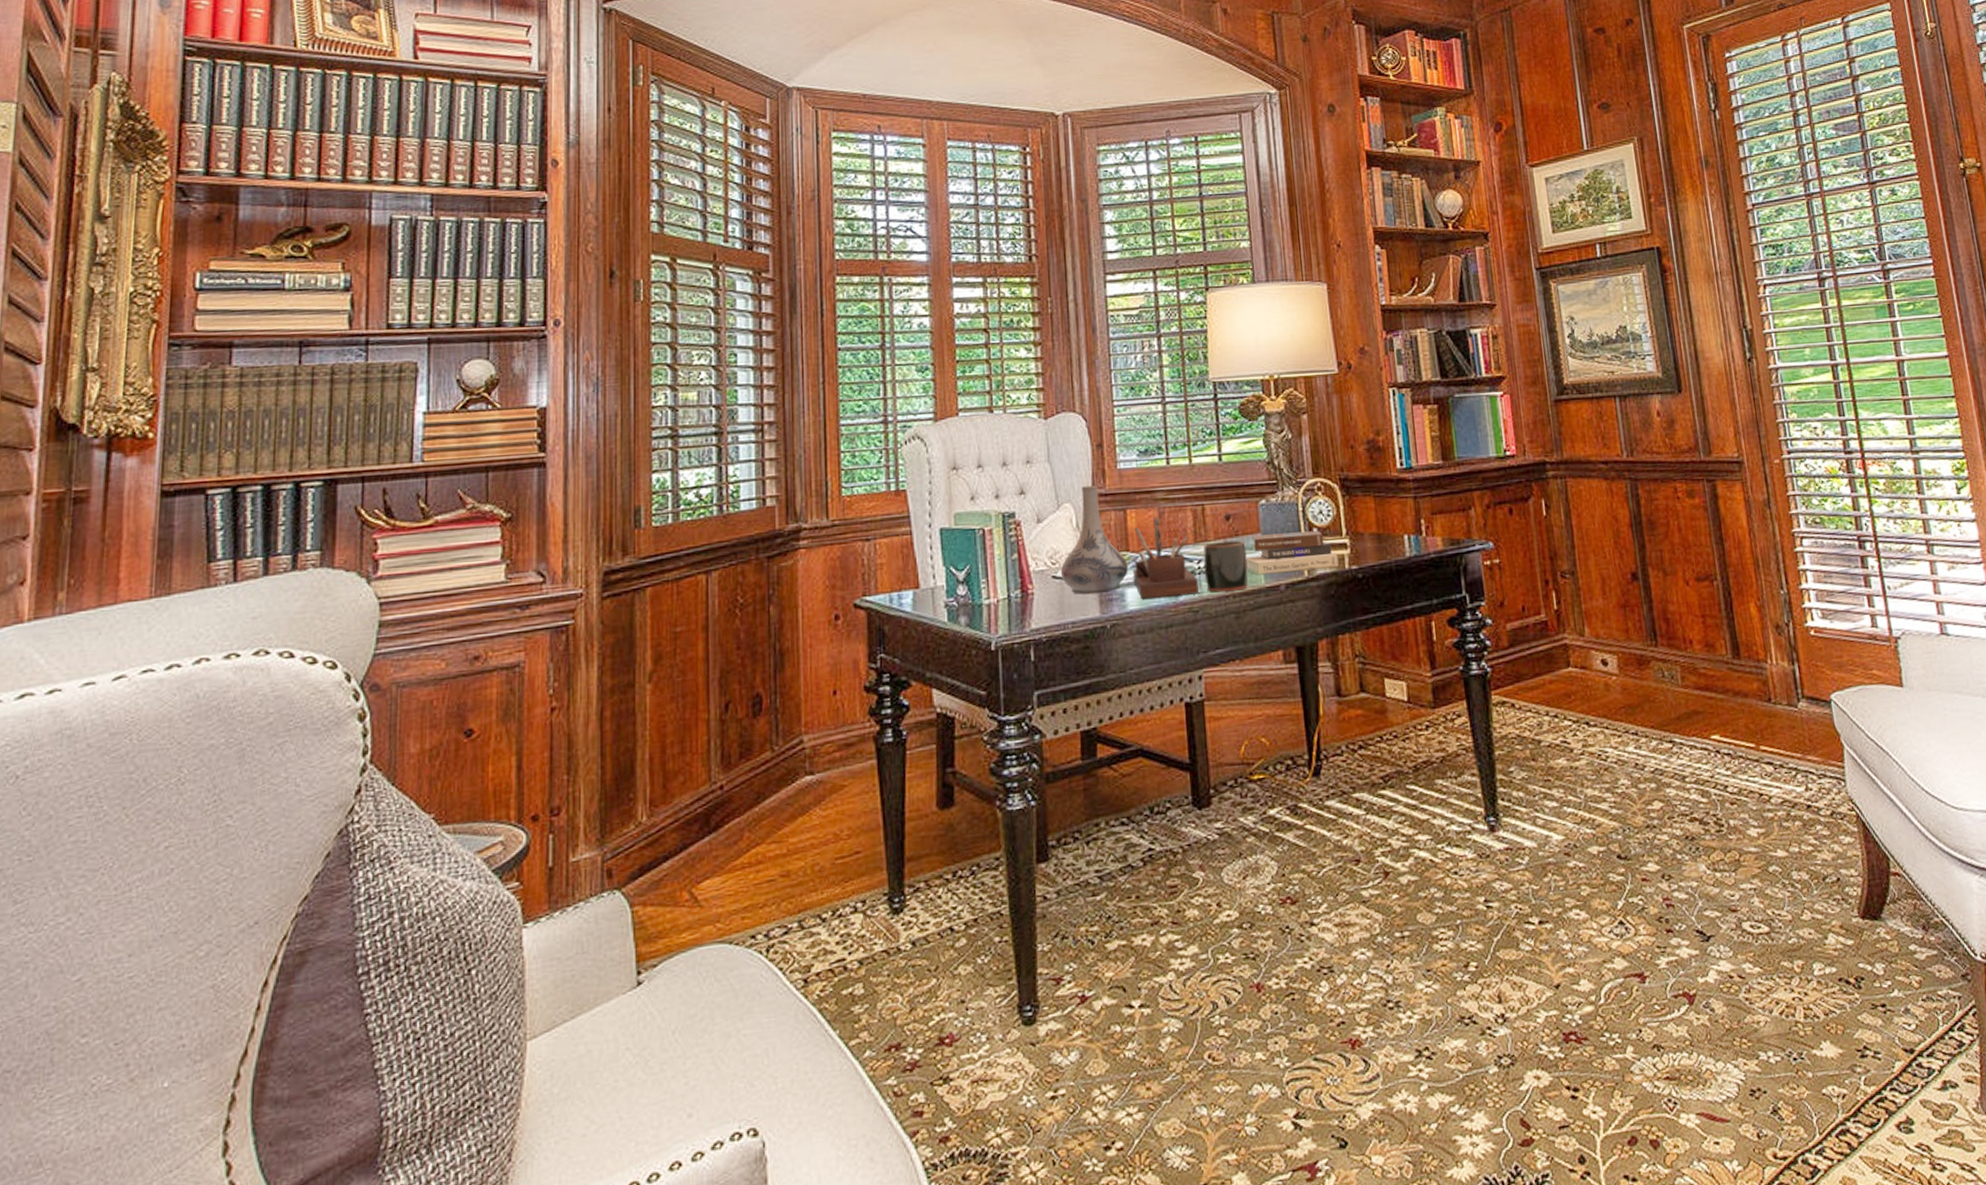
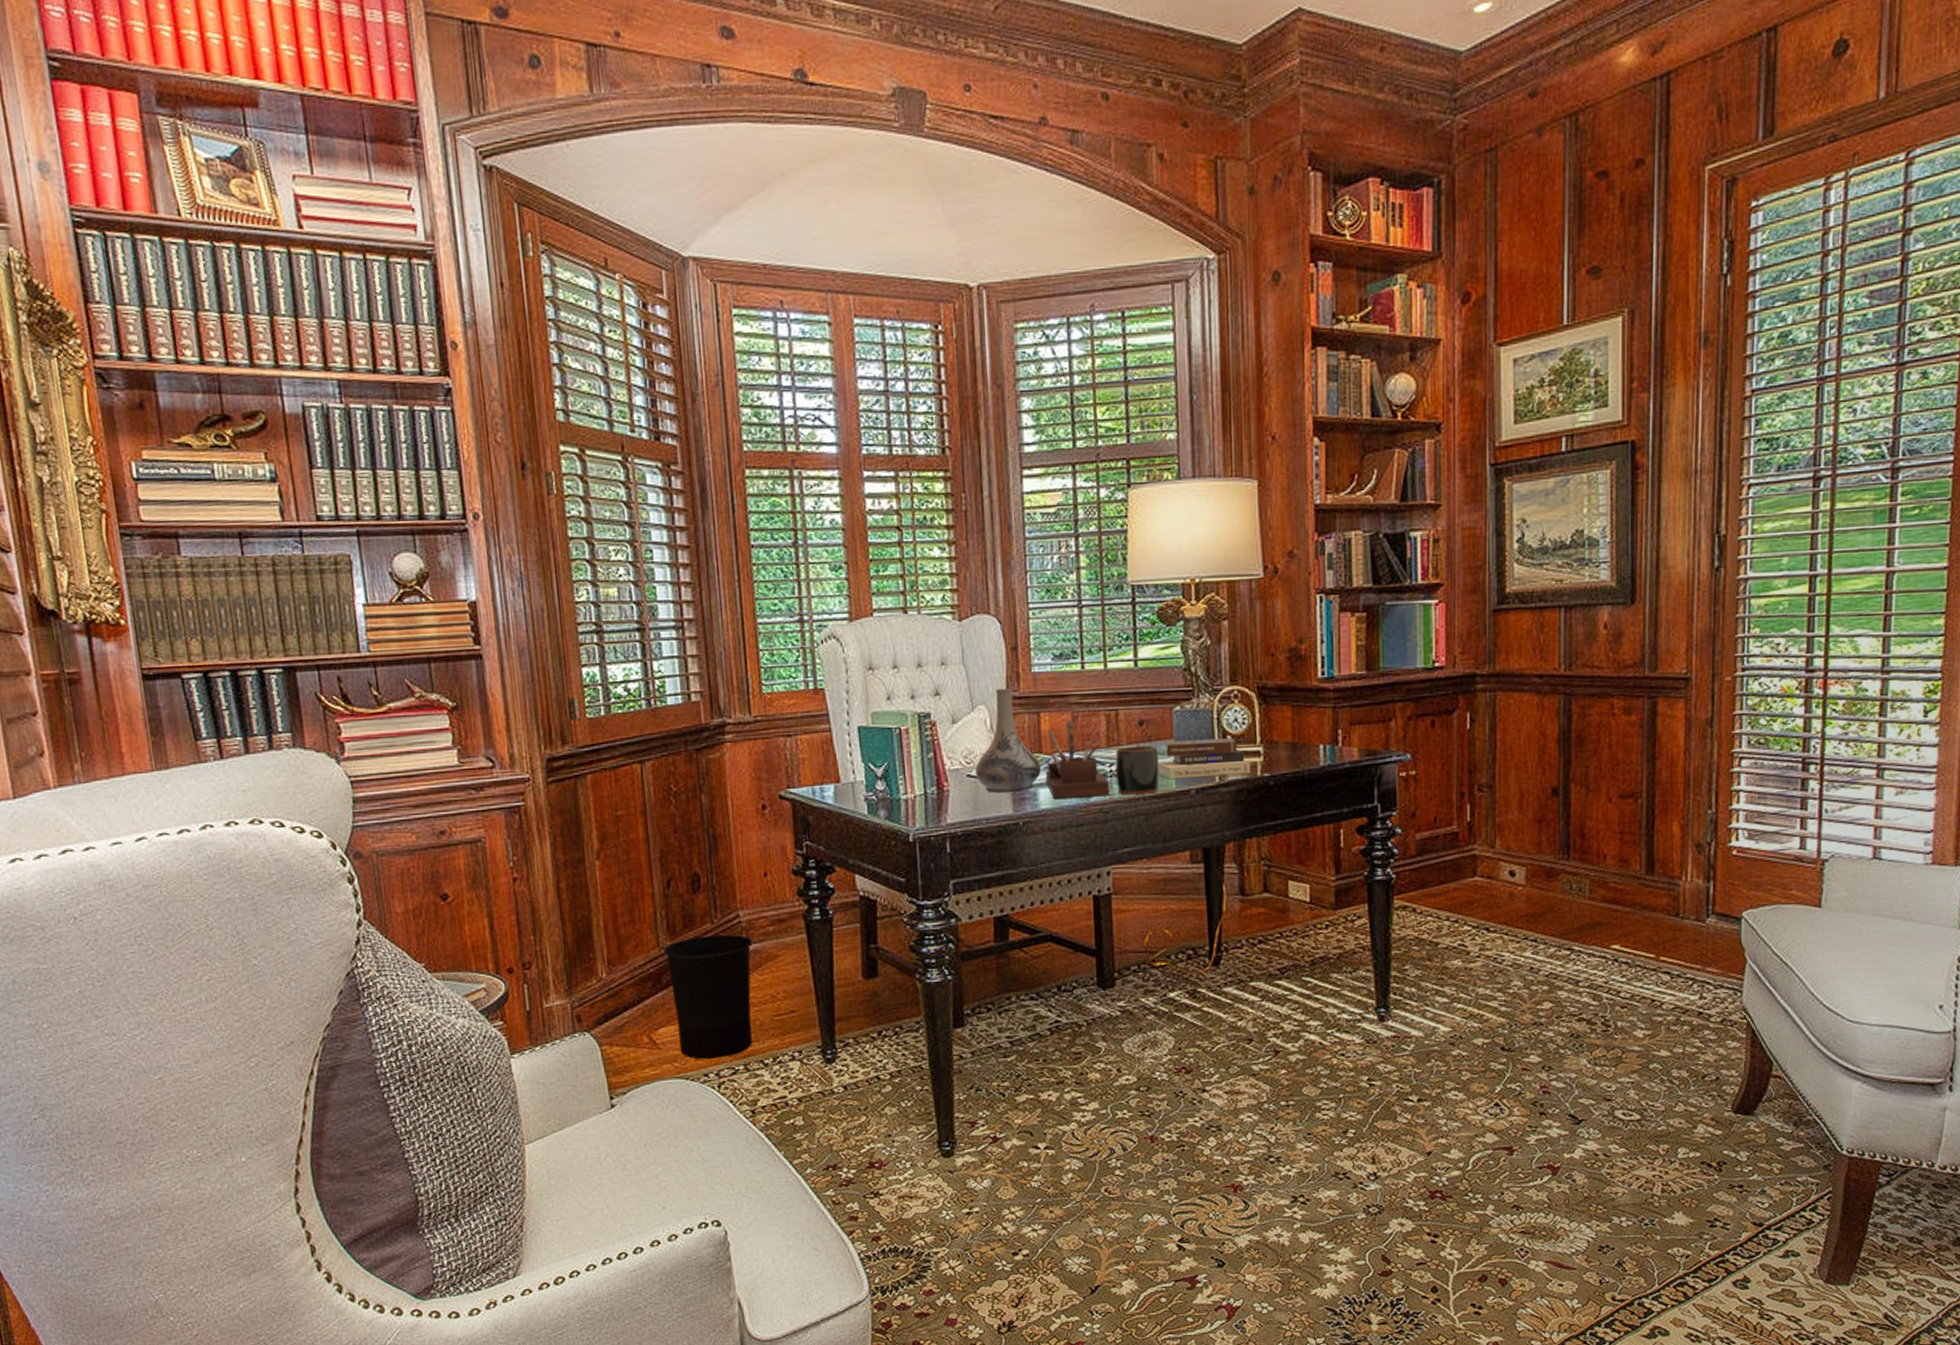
waste bin: none [715,763,817,917] -> present [663,934,753,1059]

